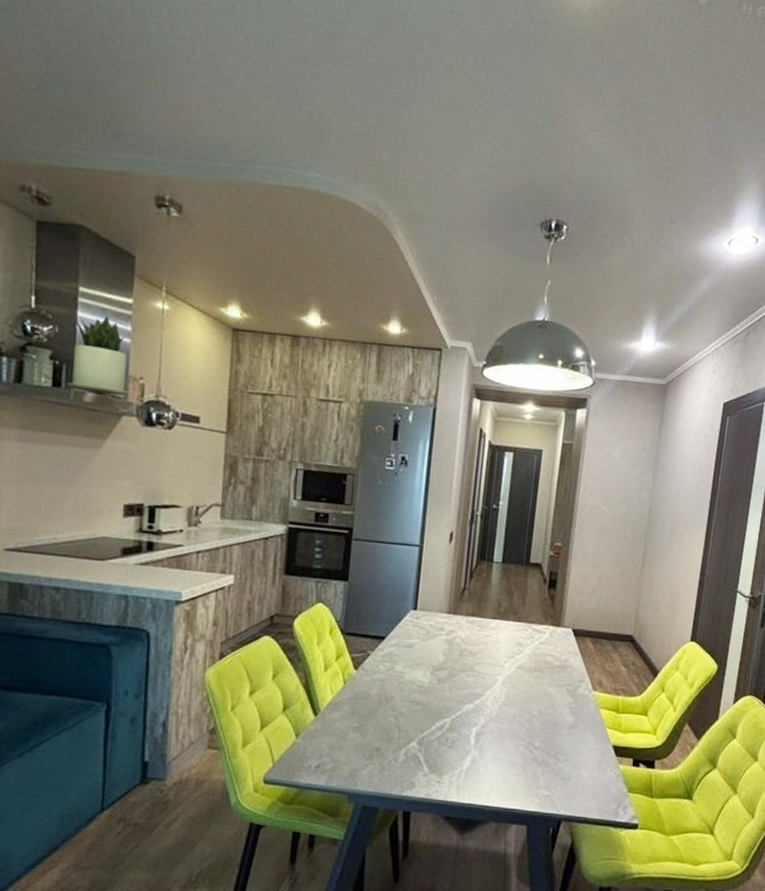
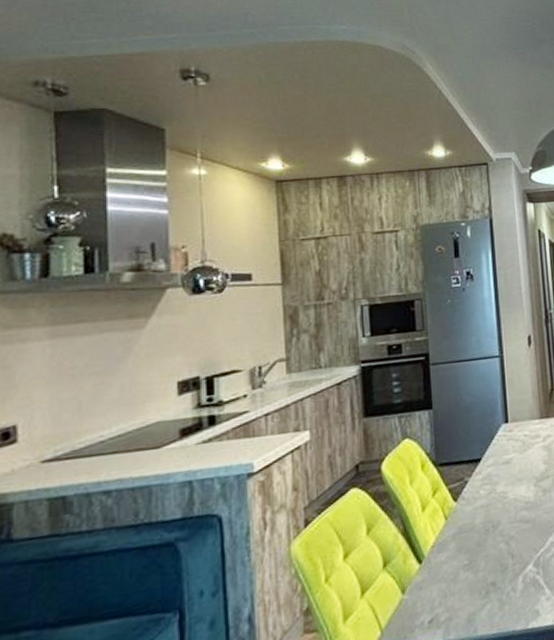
planter: present [66,315,129,396] -> none [100,191,171,273]

